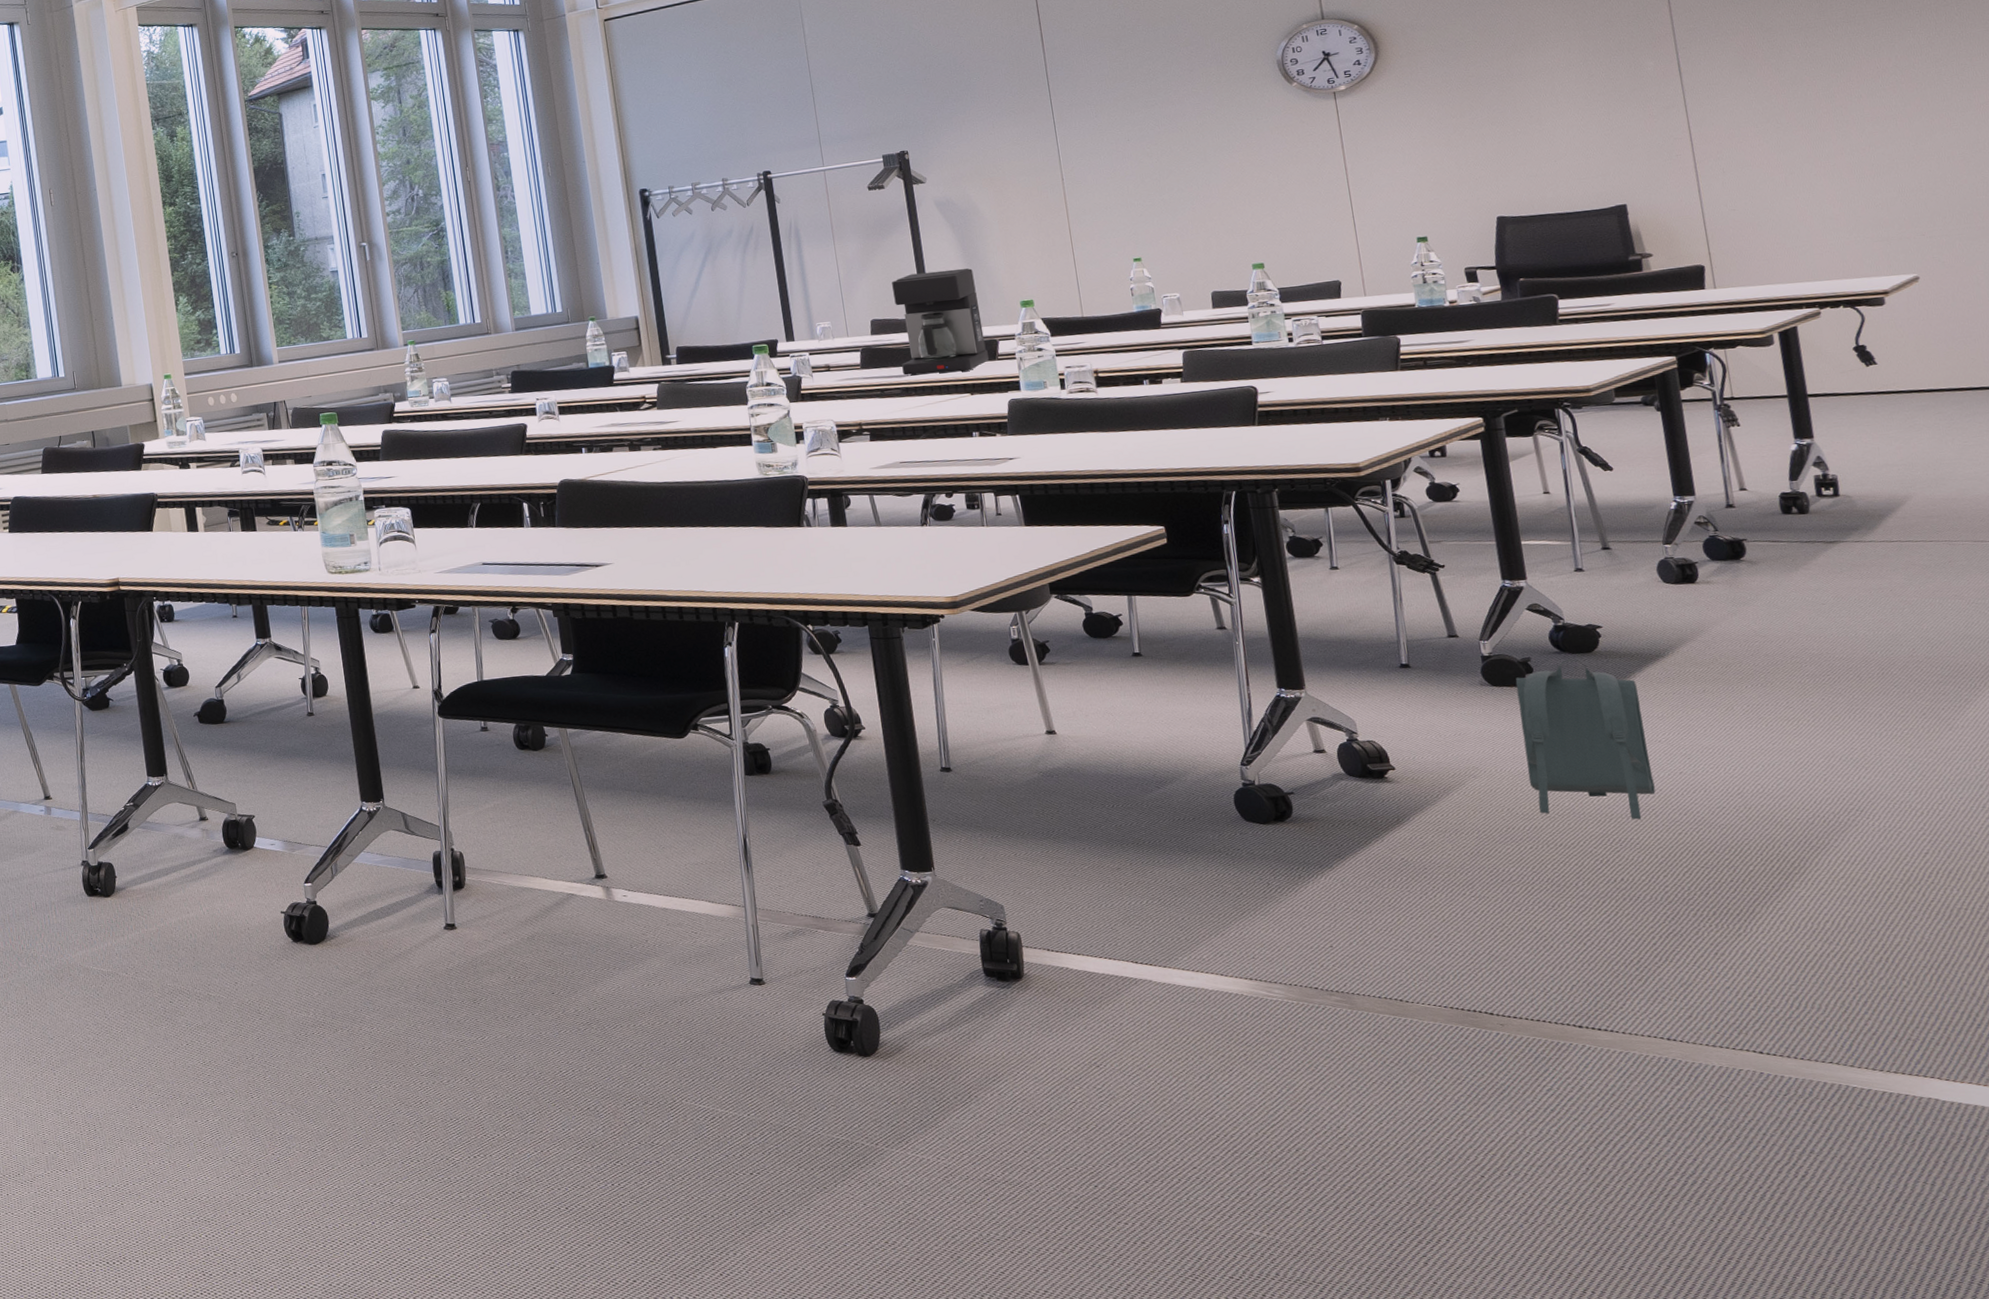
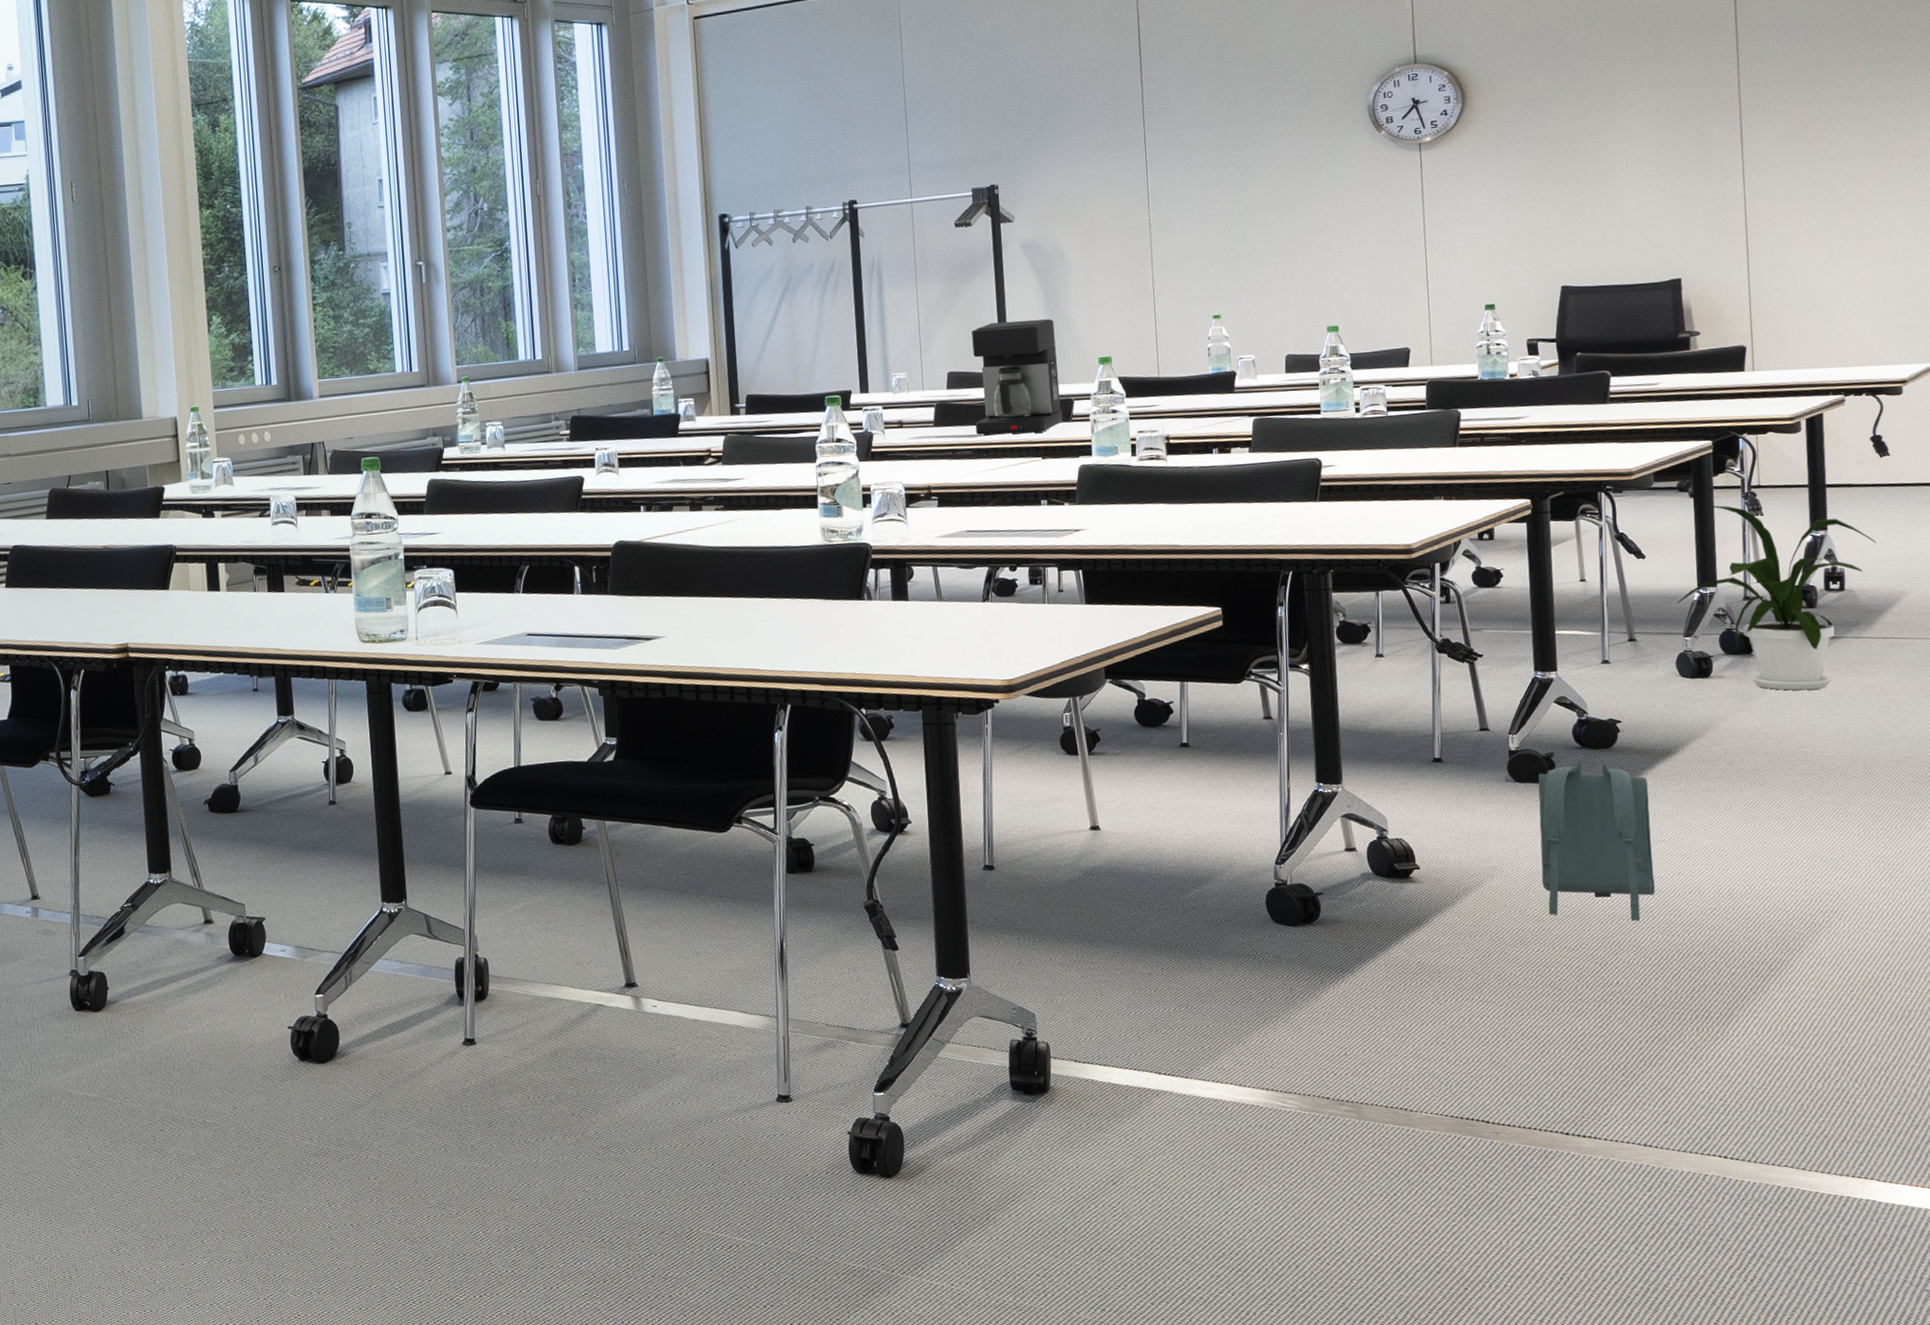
house plant: none [1652,417,1871,595] -> present [1677,505,1877,691]

